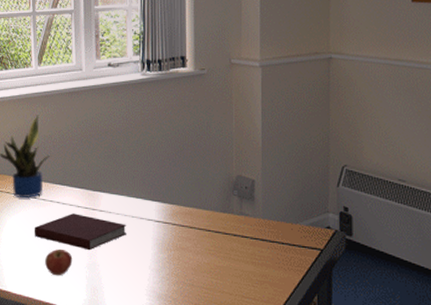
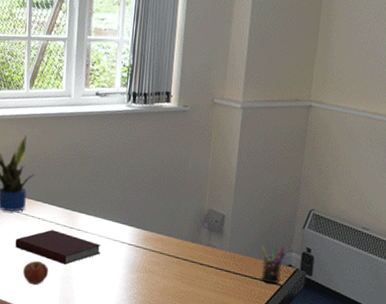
pen holder: none [296,207,323,249] -> present [261,246,287,284]

